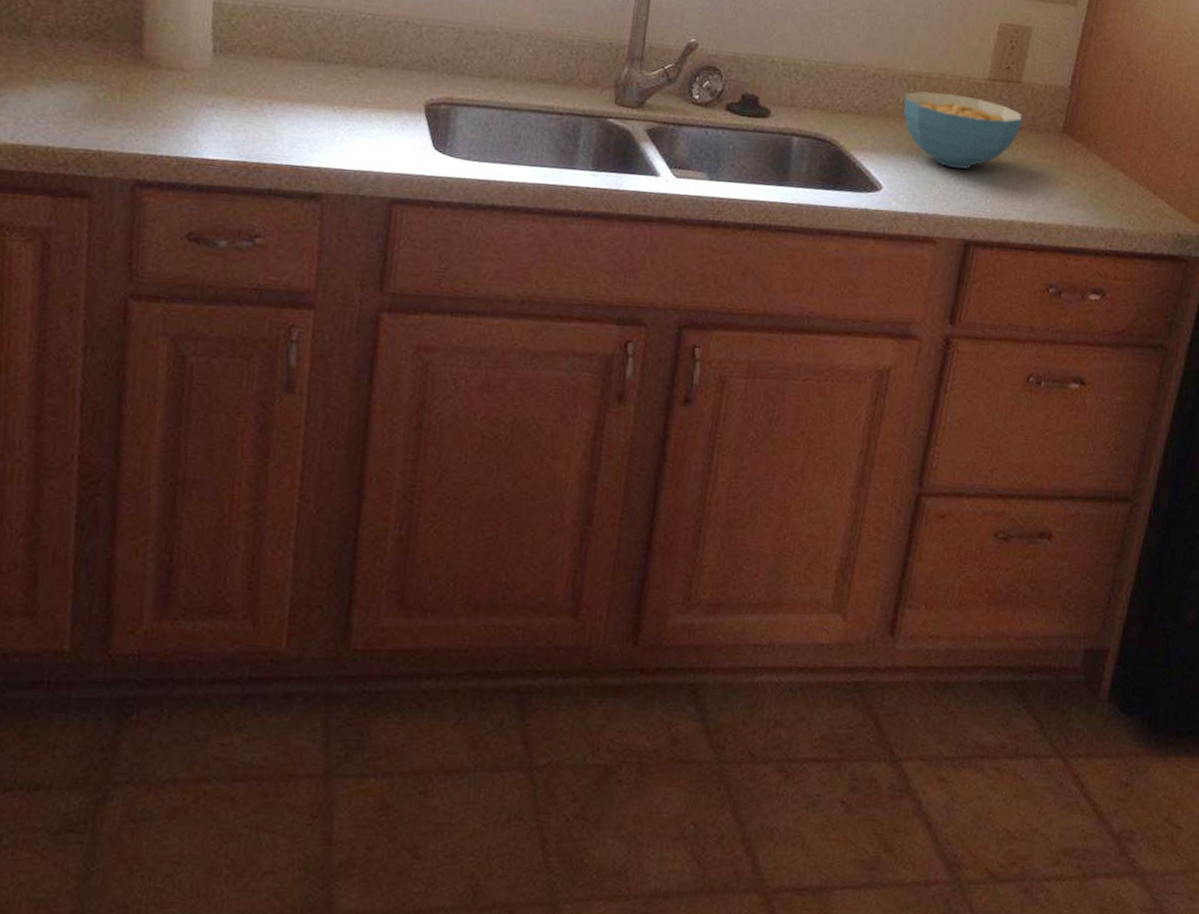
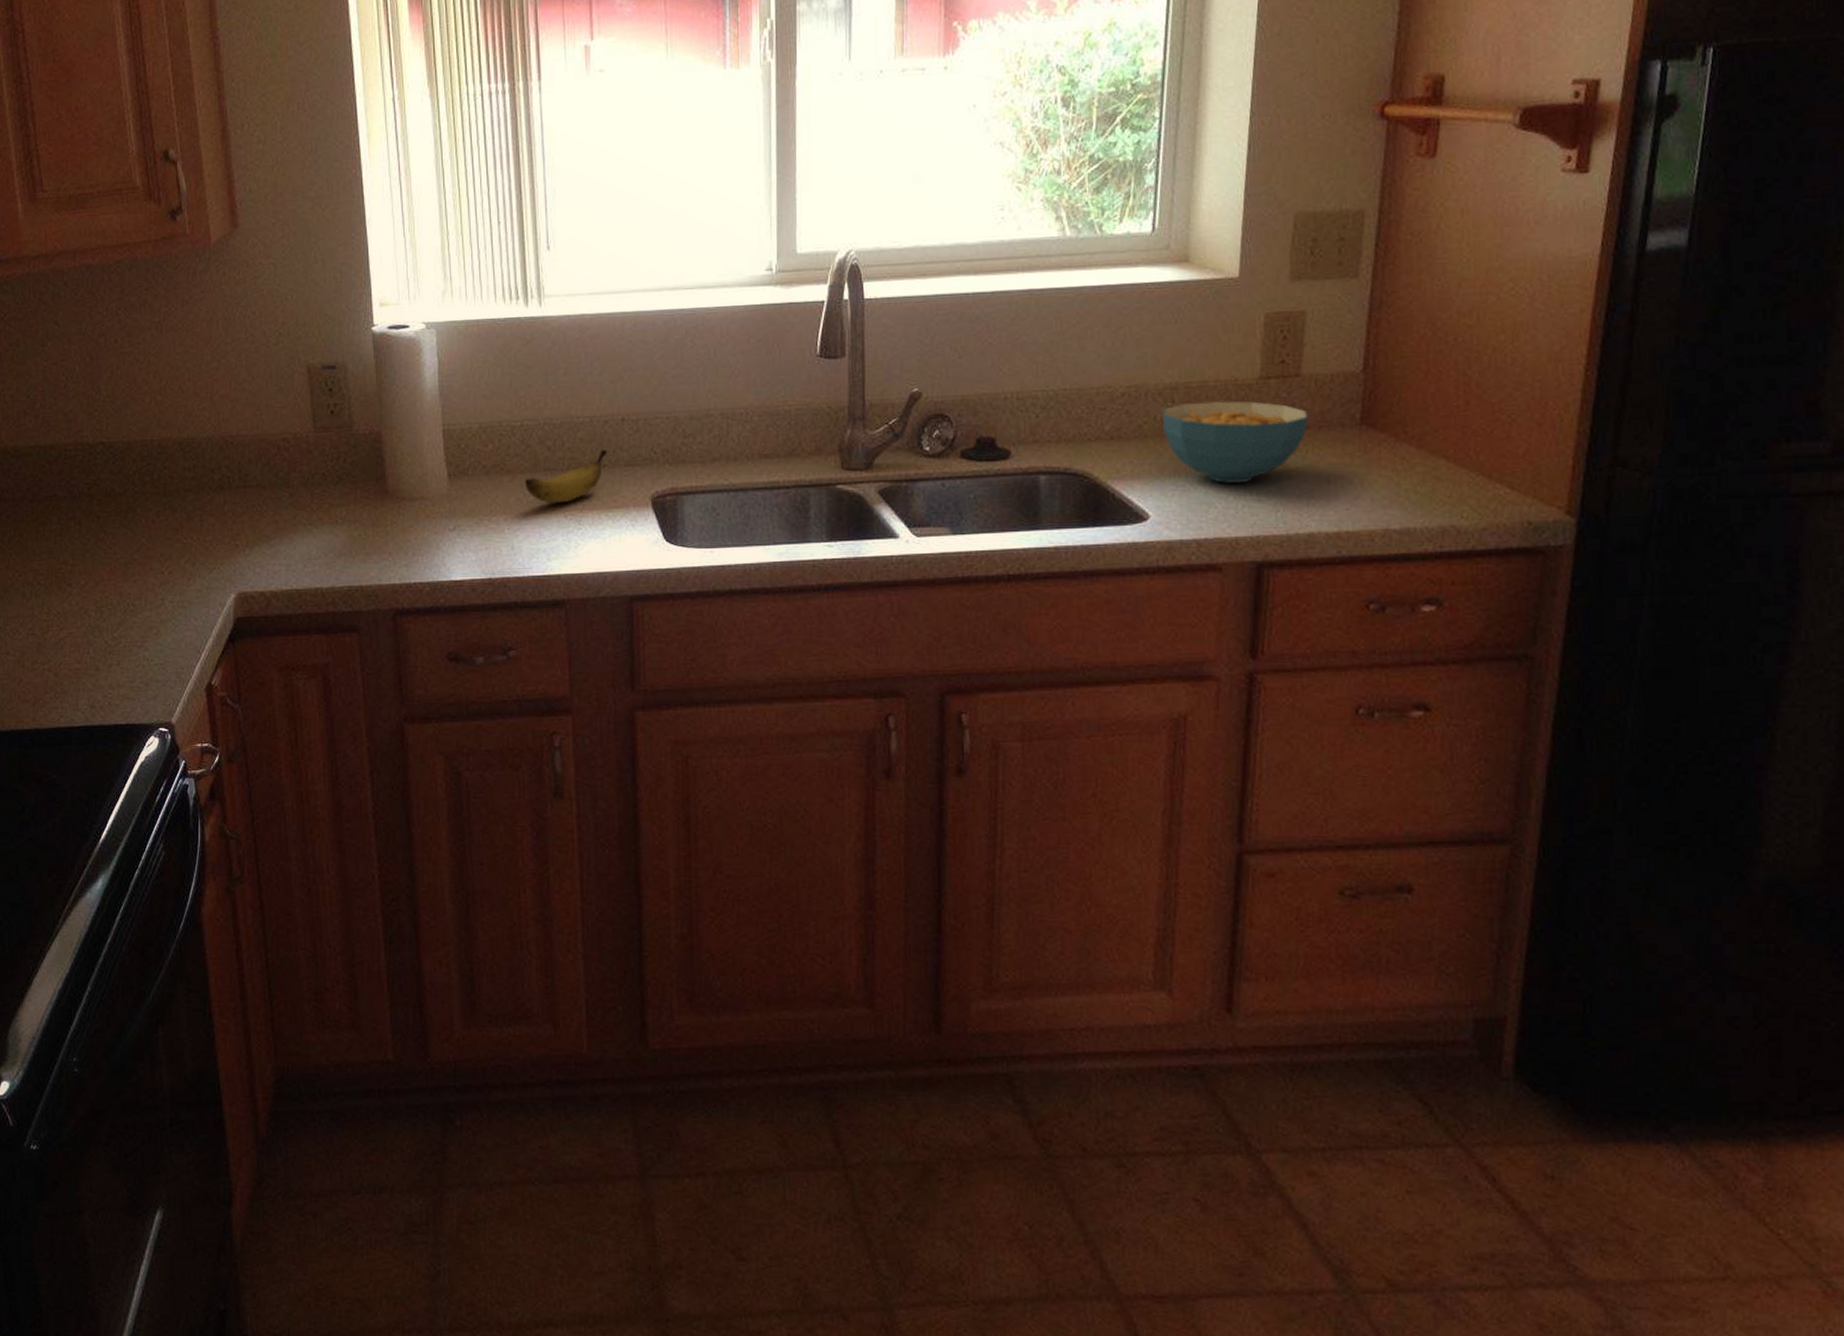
banana: none [295,48,387,96] -> present [524,449,608,504]

